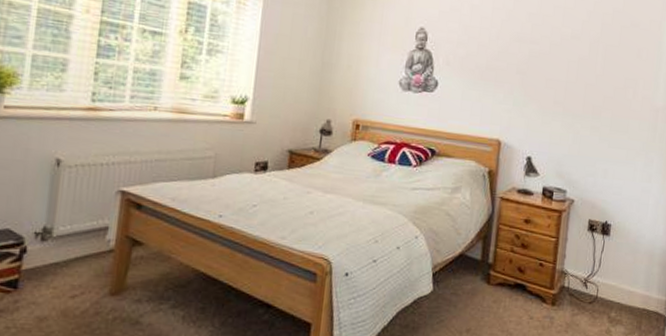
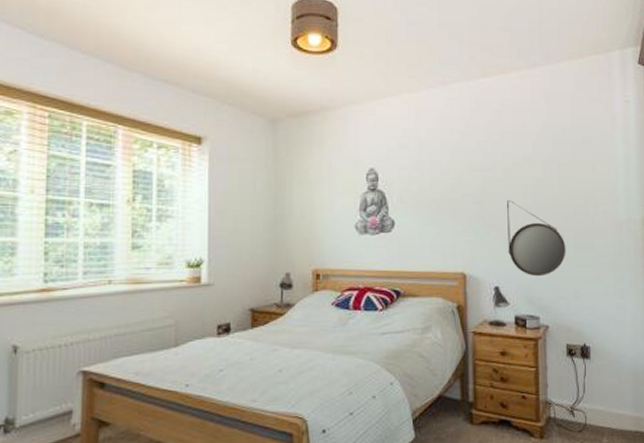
home mirror: none [544,73,602,152] -> present [507,199,566,277]

